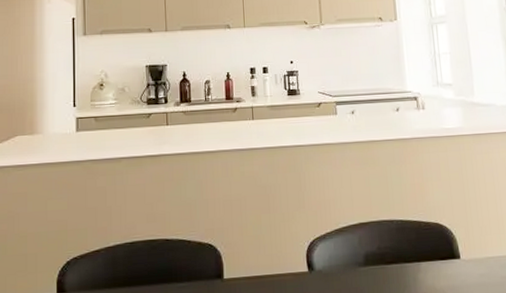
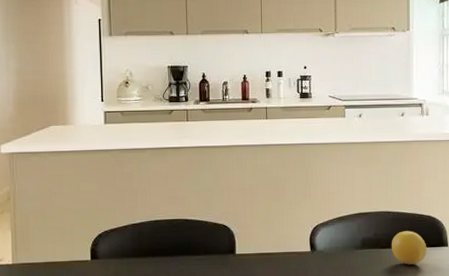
fruit: none [397,242,438,283] -> present [391,231,427,265]

